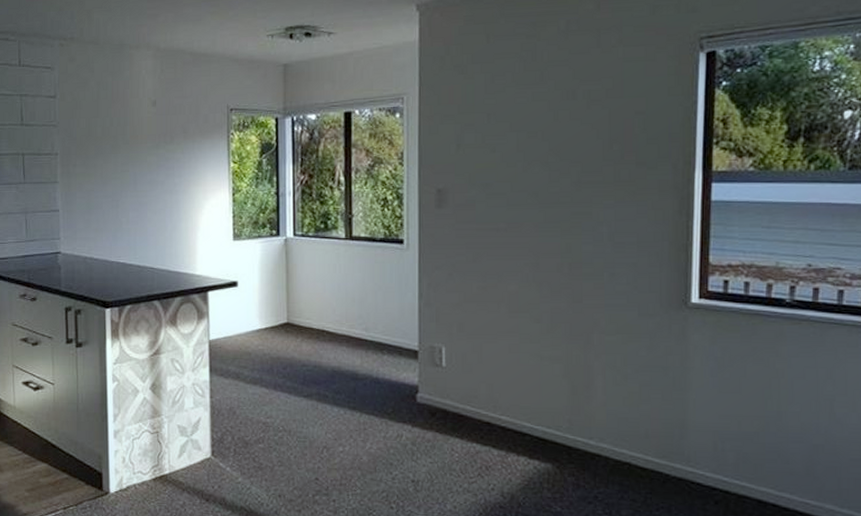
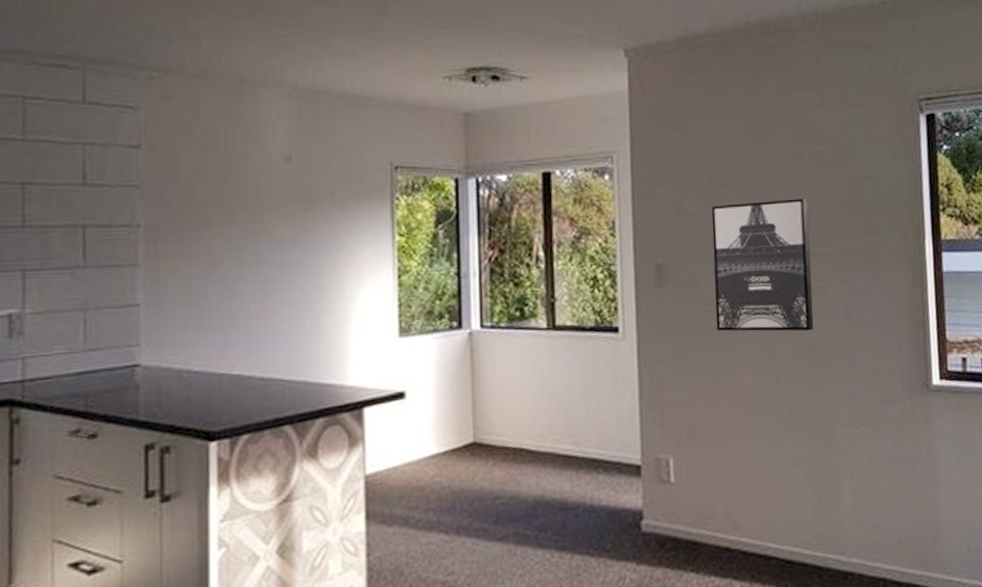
wall art: none [487,133,579,250] -> present [711,199,814,332]

